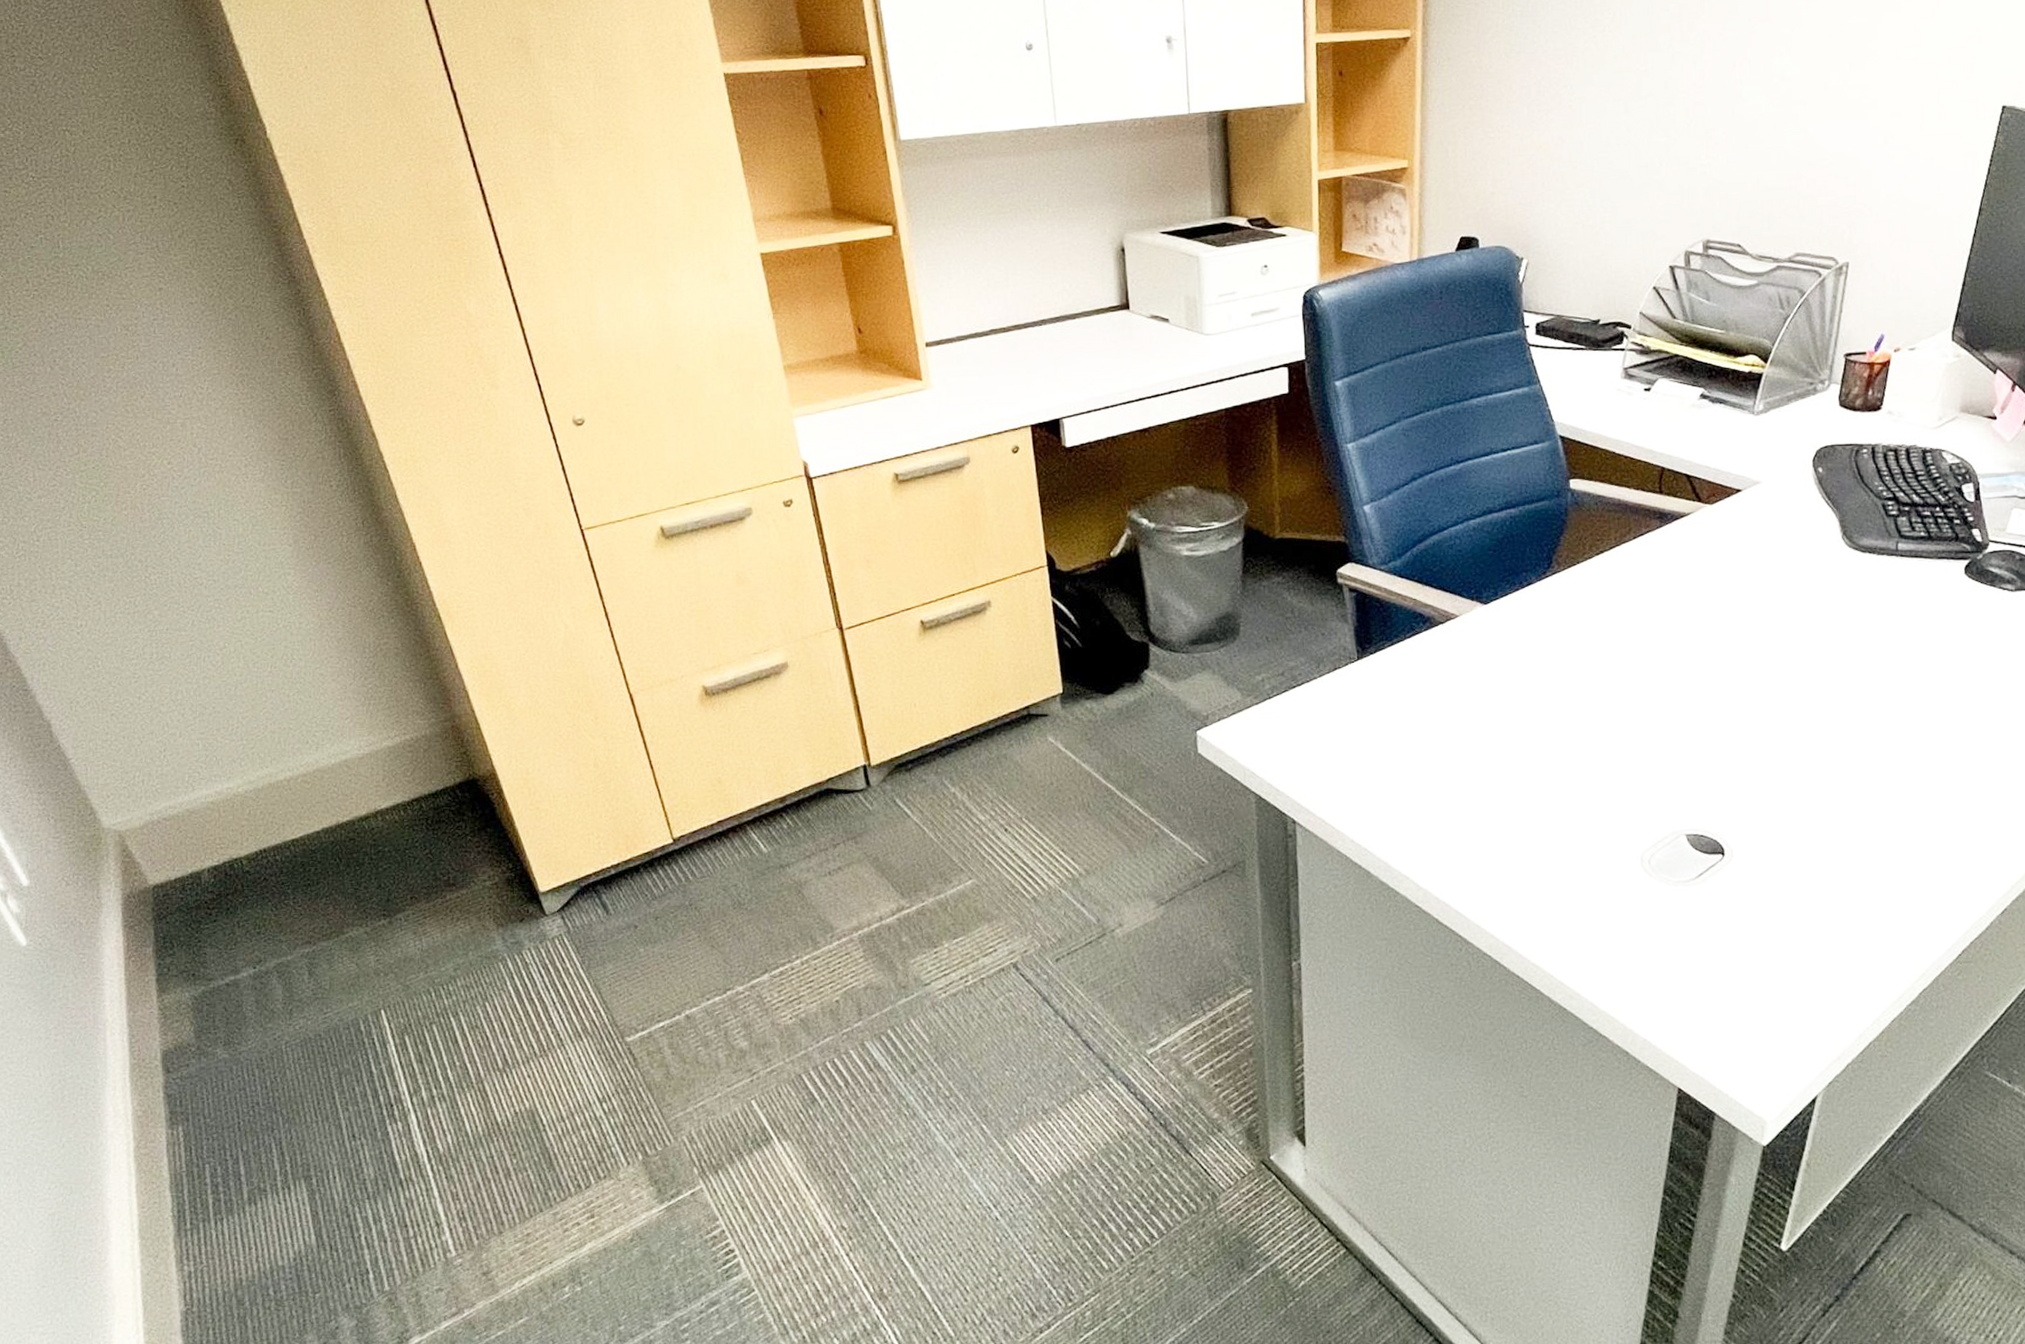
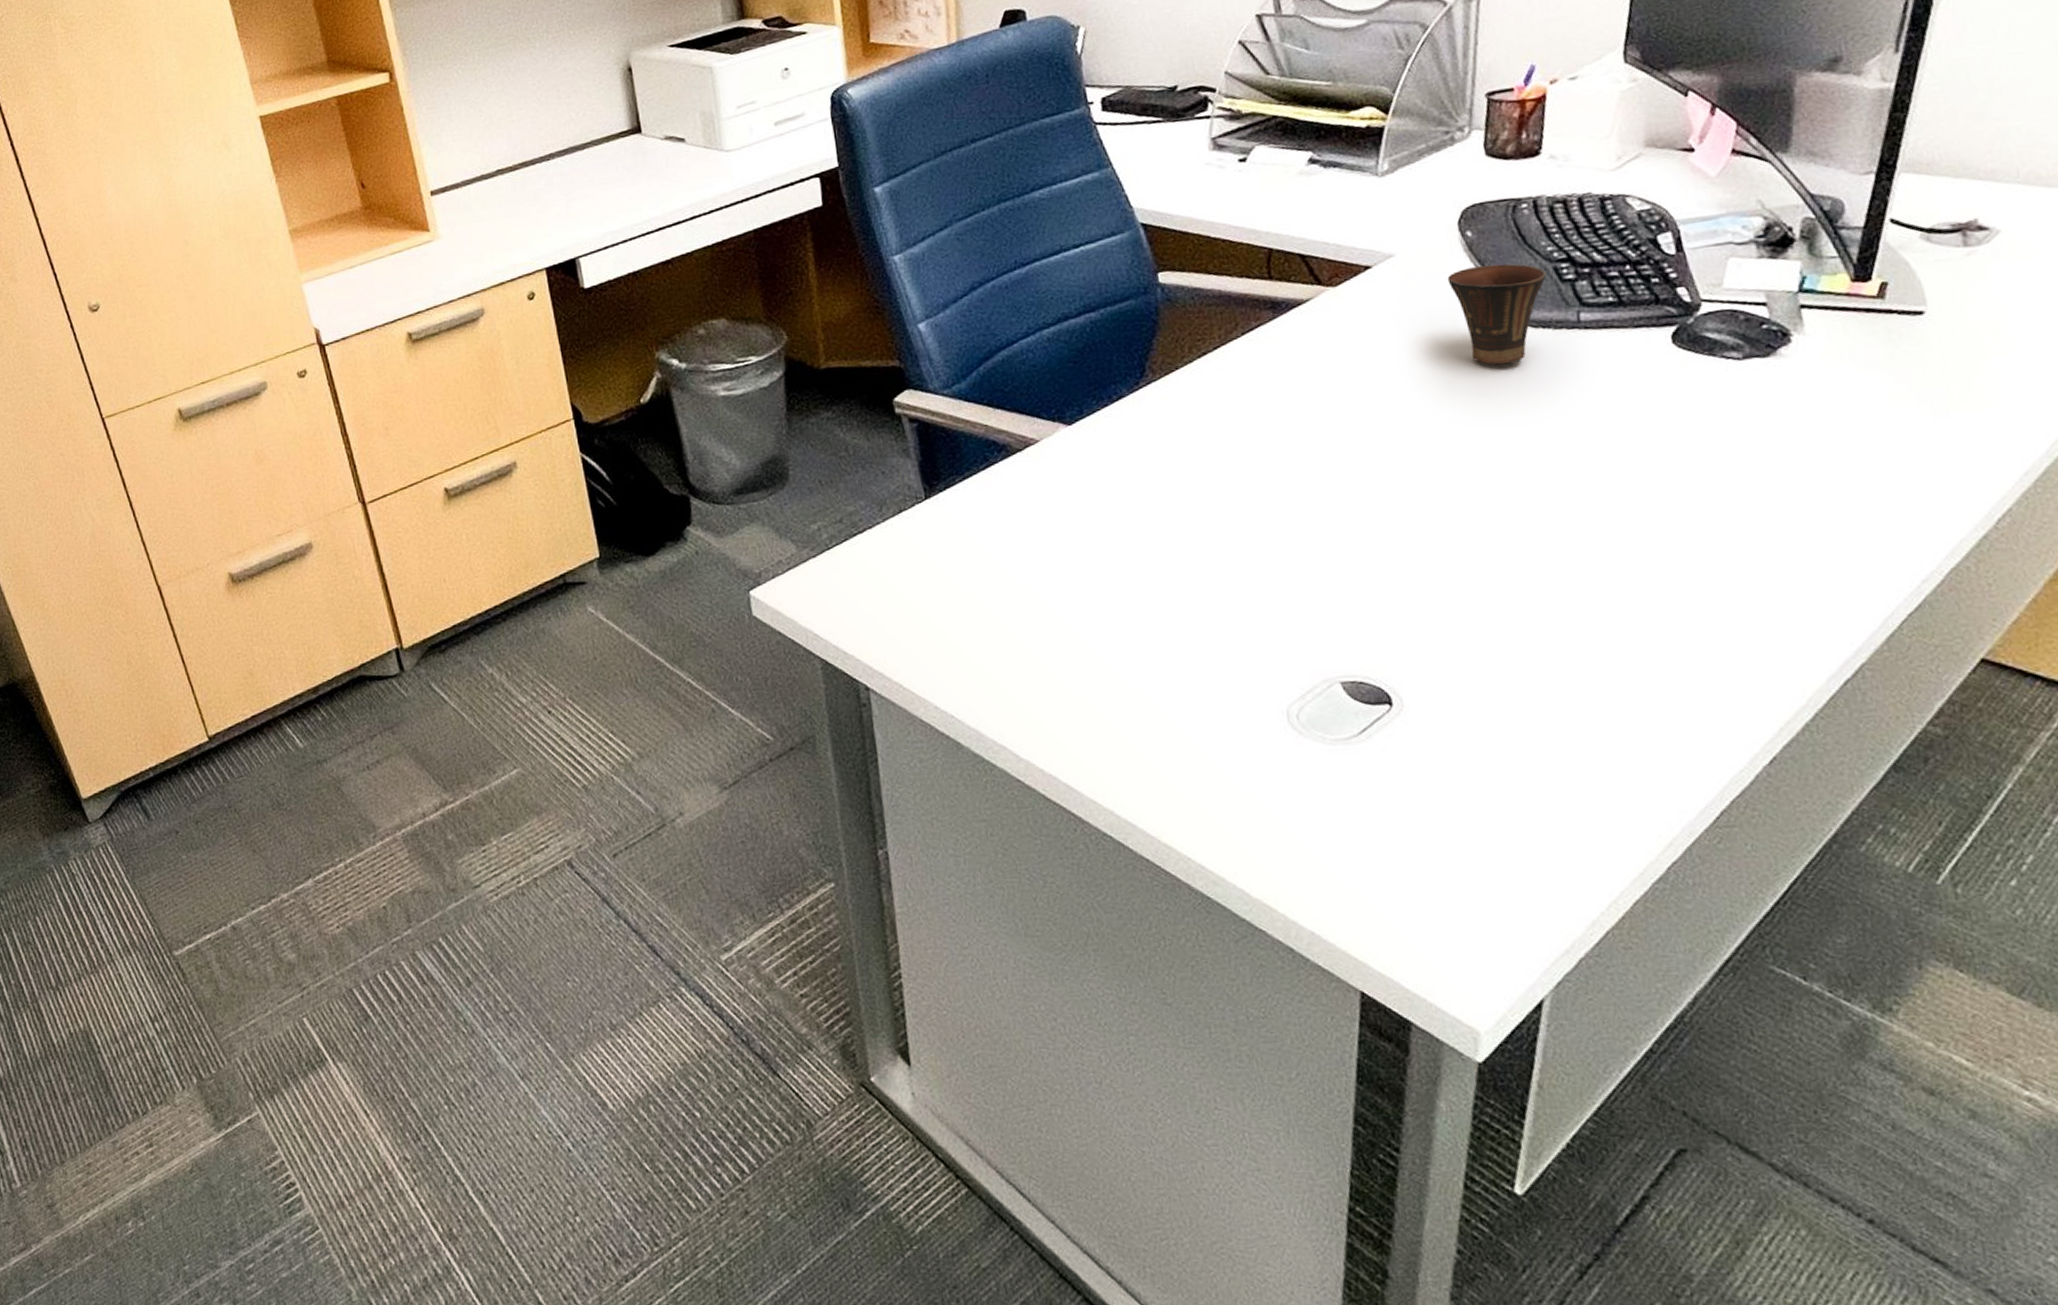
cup: none [1800,497,1875,581] -> present [1447,264,1546,365]

